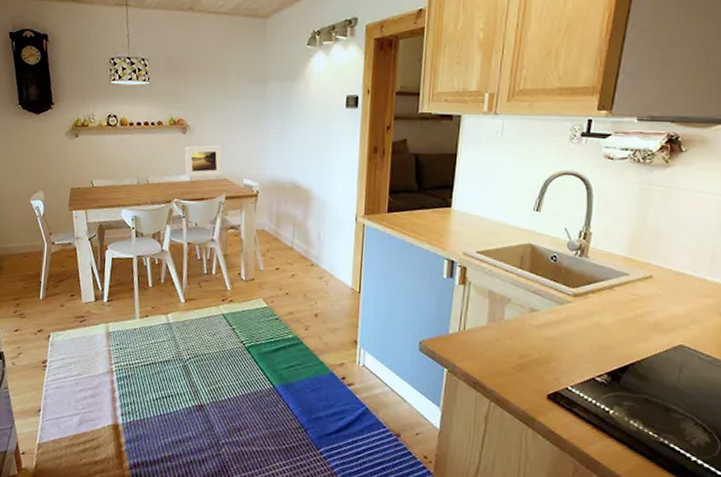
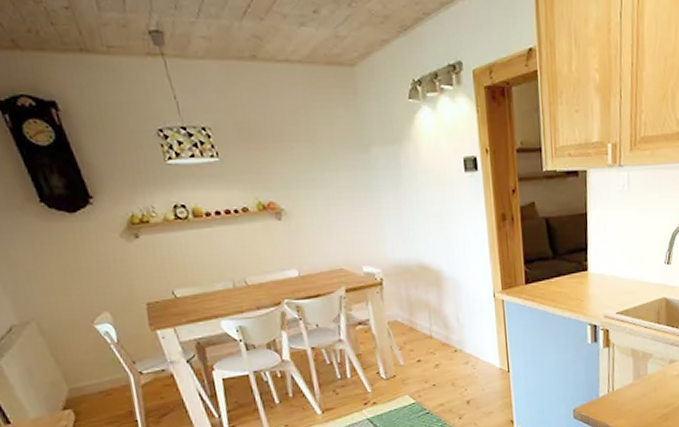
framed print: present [184,145,223,178] -> none [283,230,336,273]

